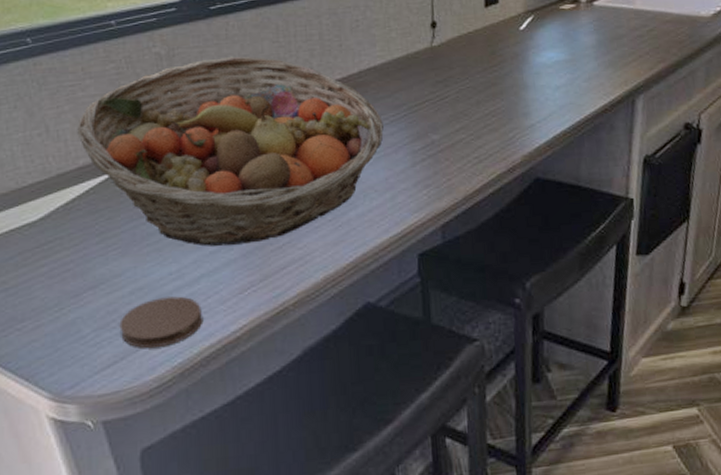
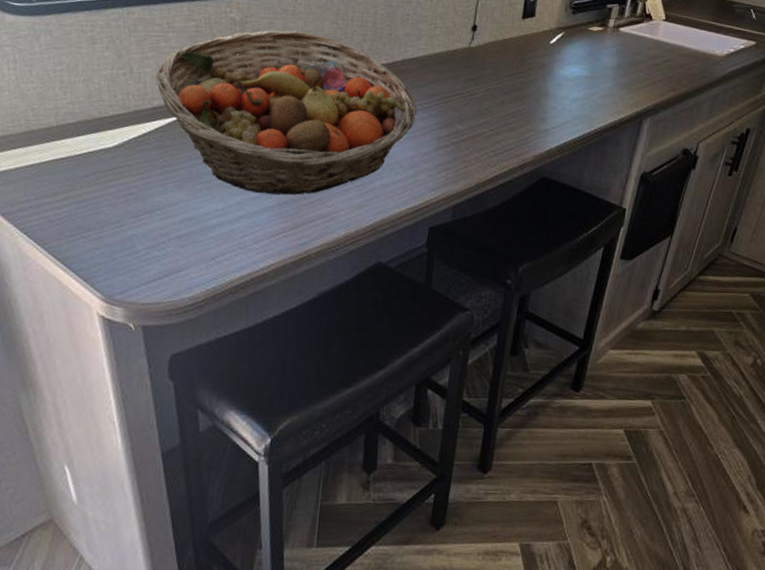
coaster: present [119,296,204,349] -> none [167,229,239,272]

